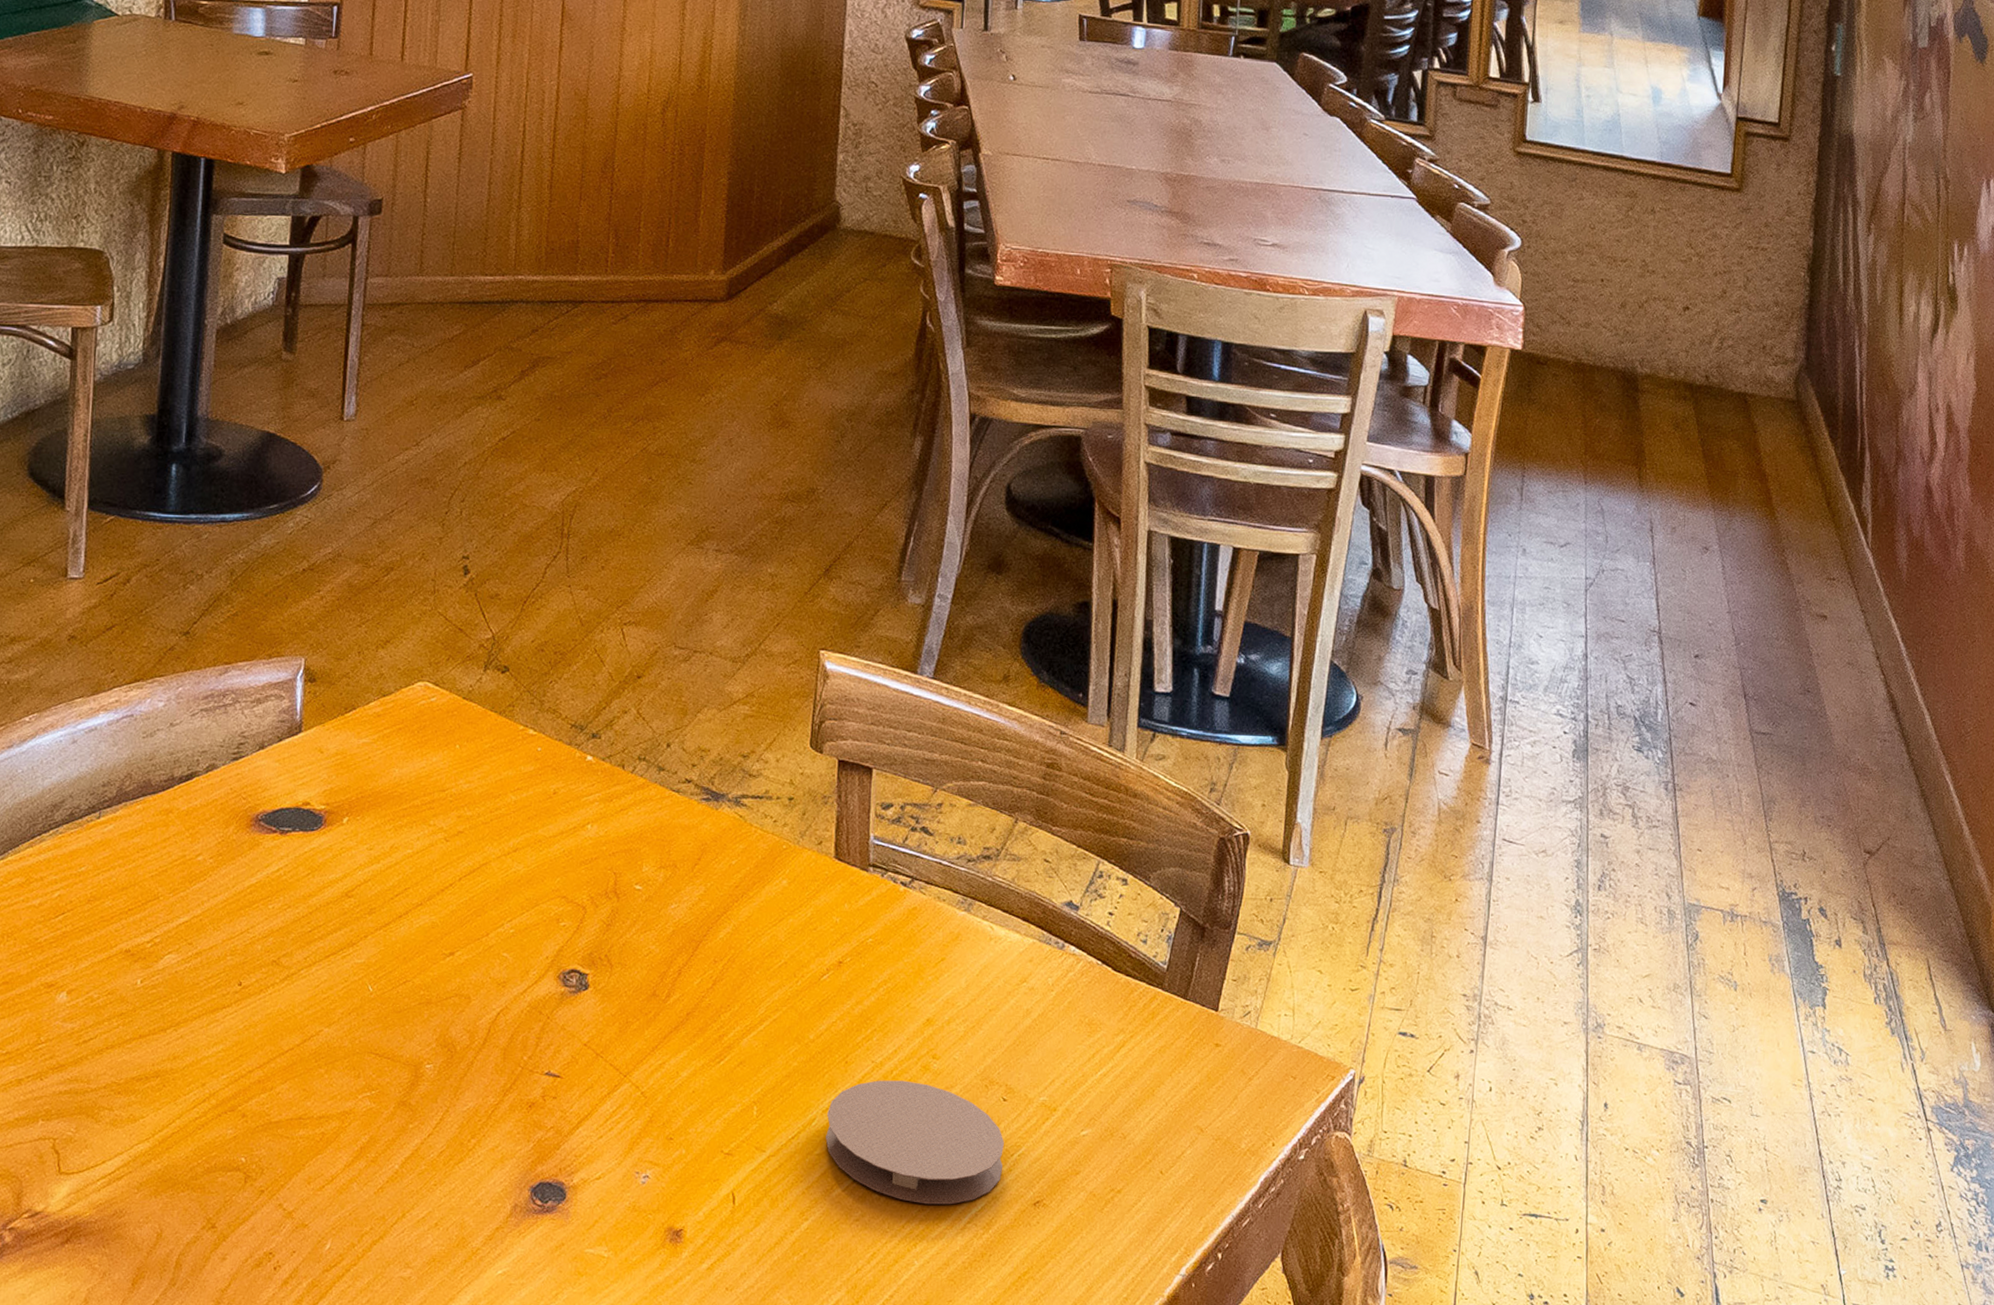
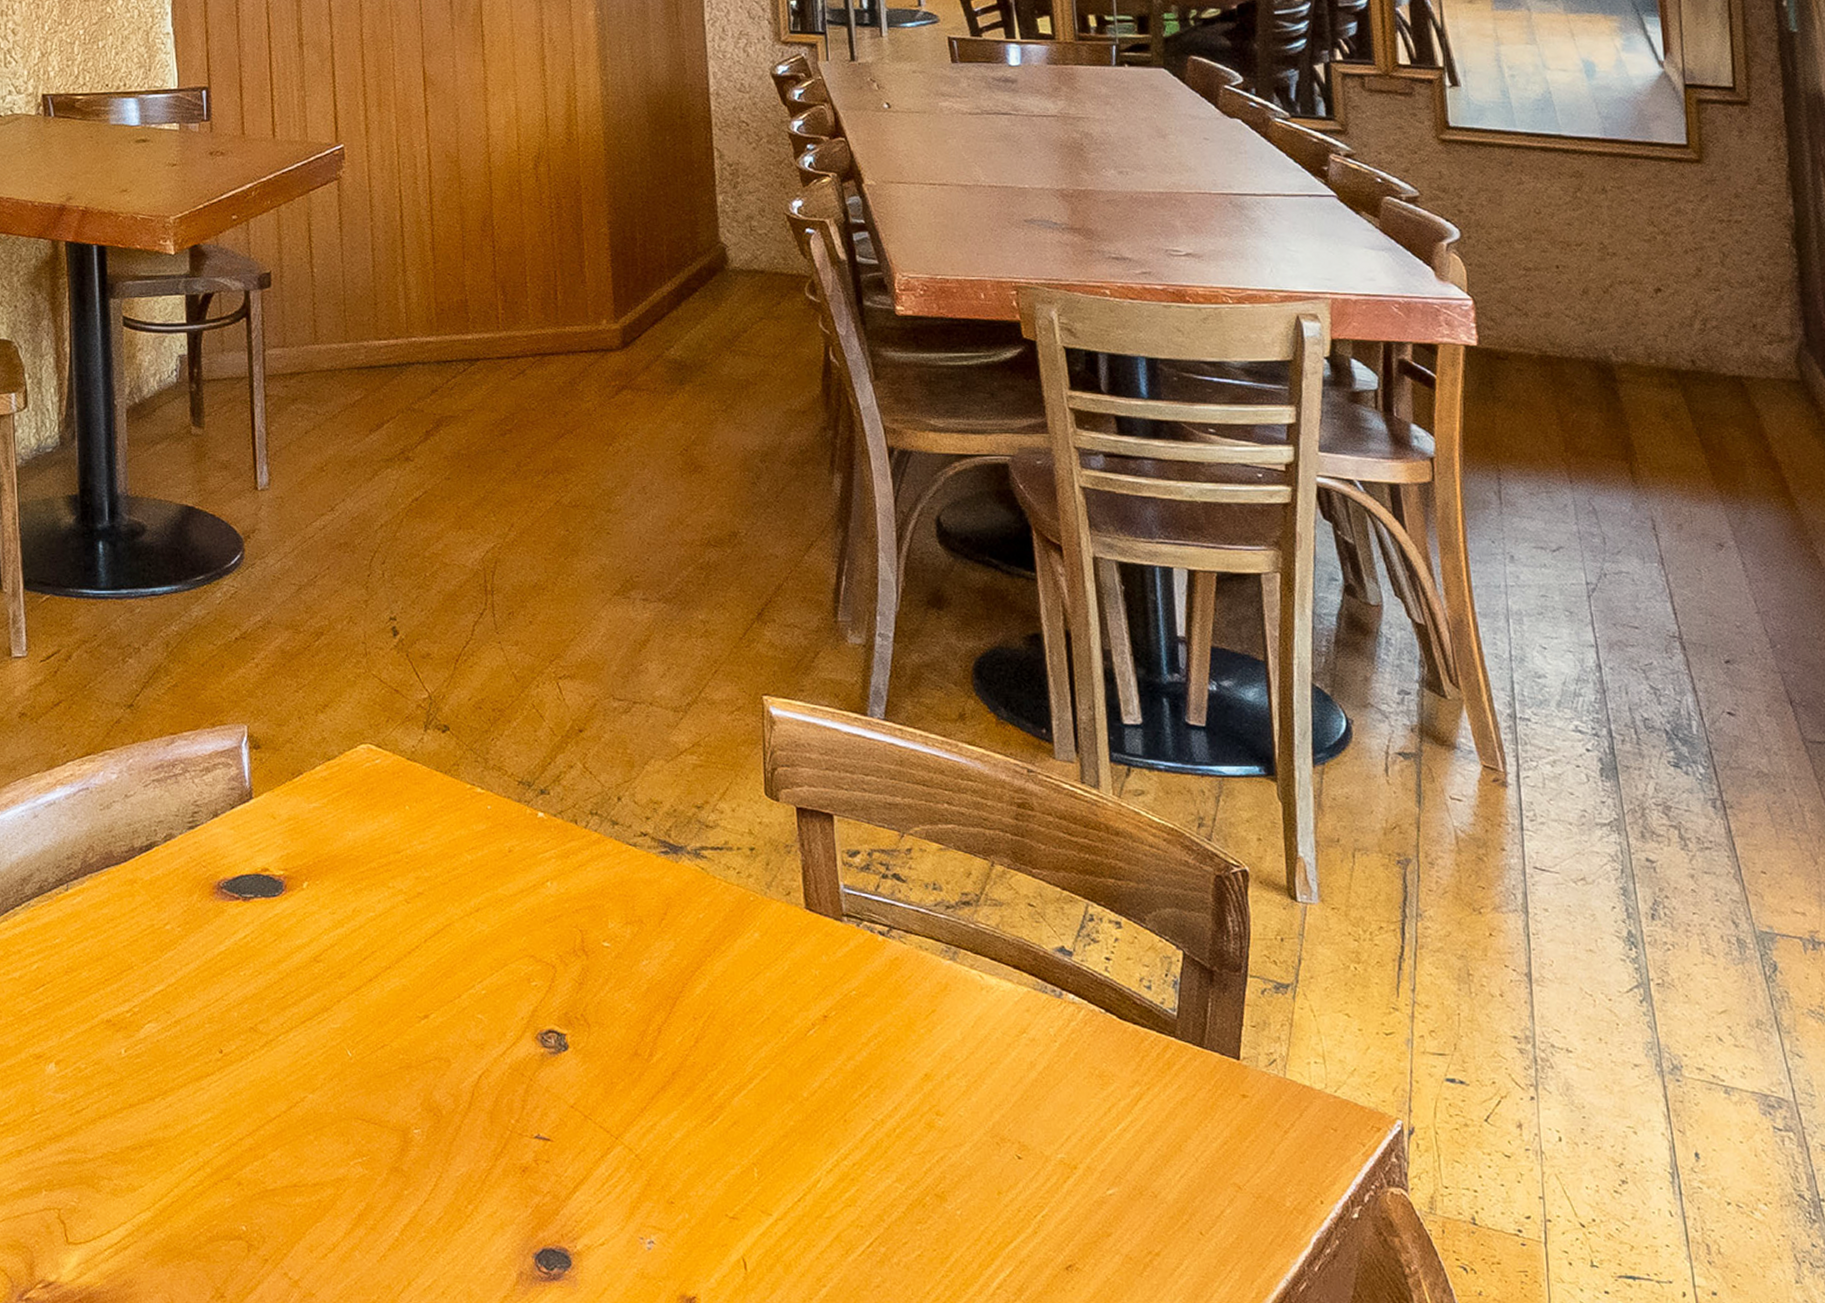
coaster: present [825,1080,1004,1205] -> none [832,1139,1028,1270]

